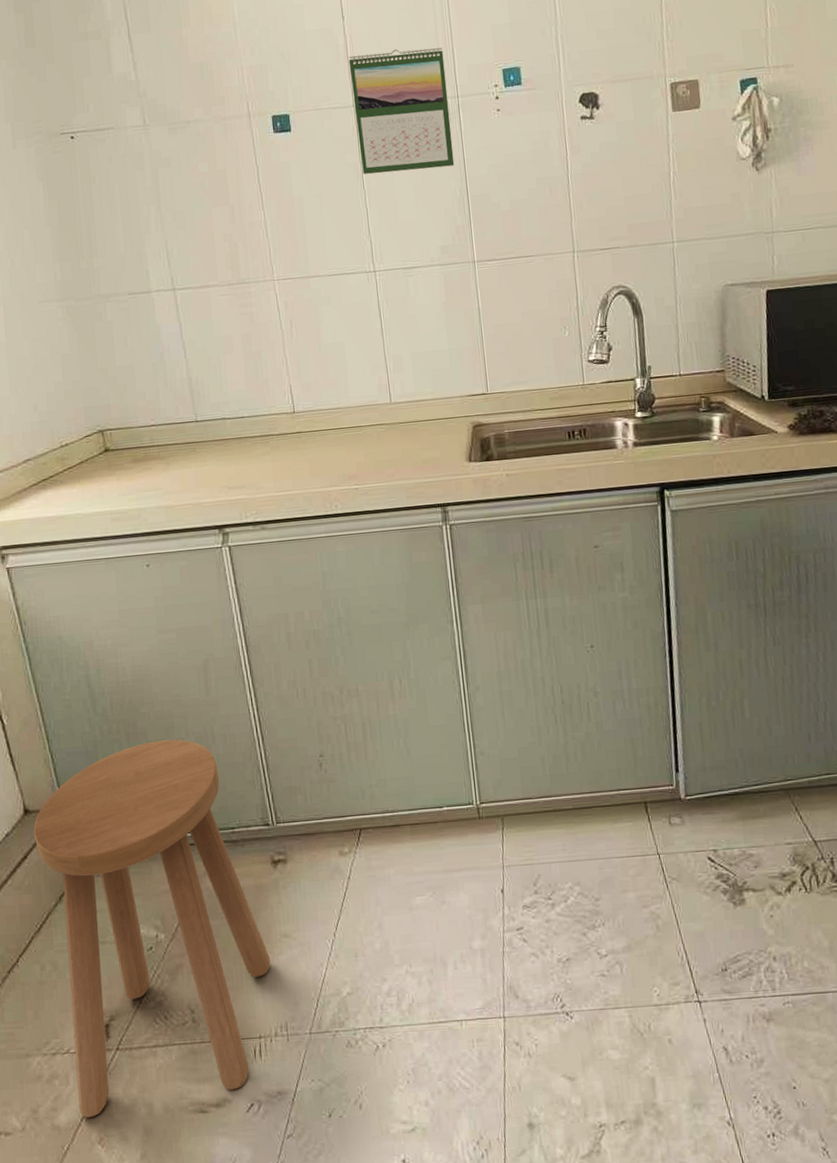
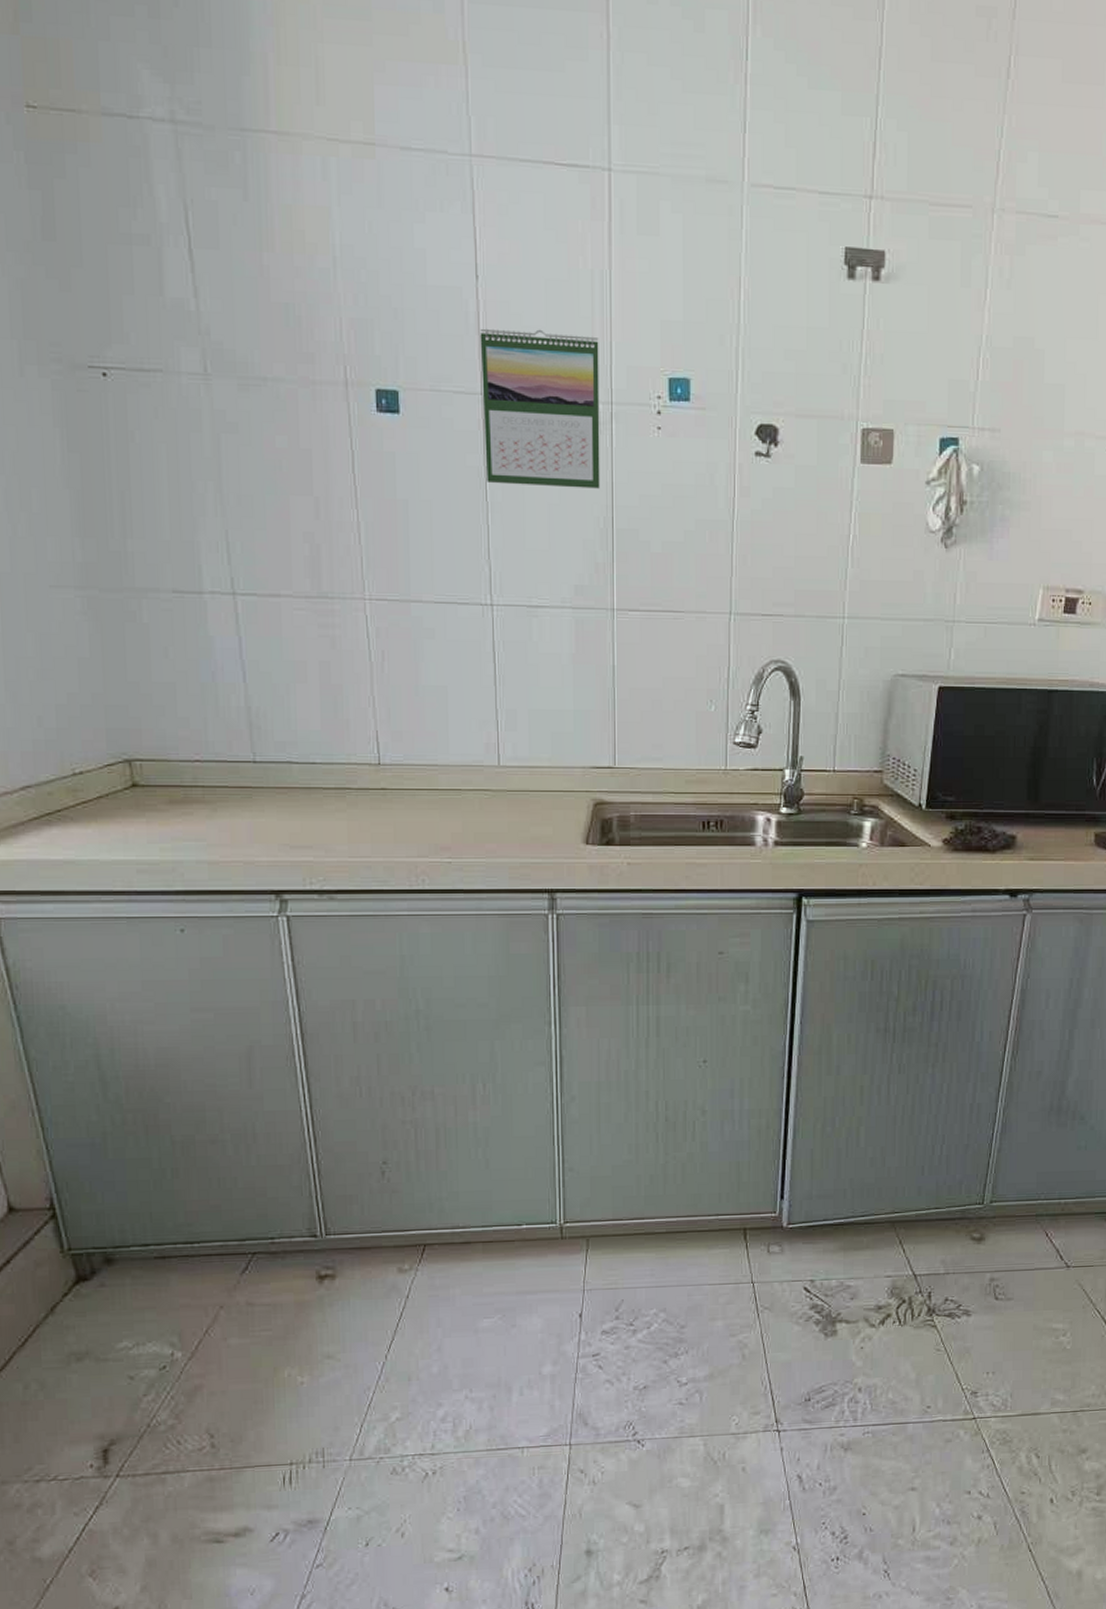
stool: present [33,739,270,1118] -> none [20,1135,308,1549]

